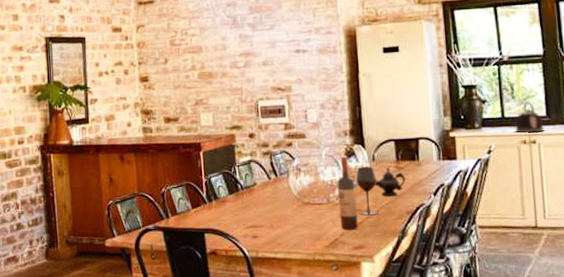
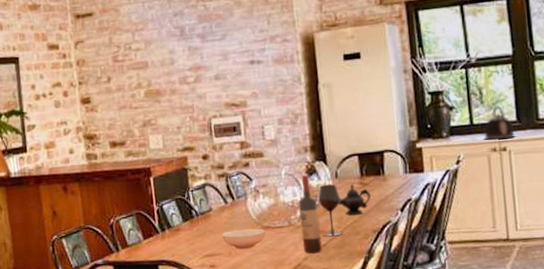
bowl: none [264,203,306,223] -> present [222,228,266,250]

